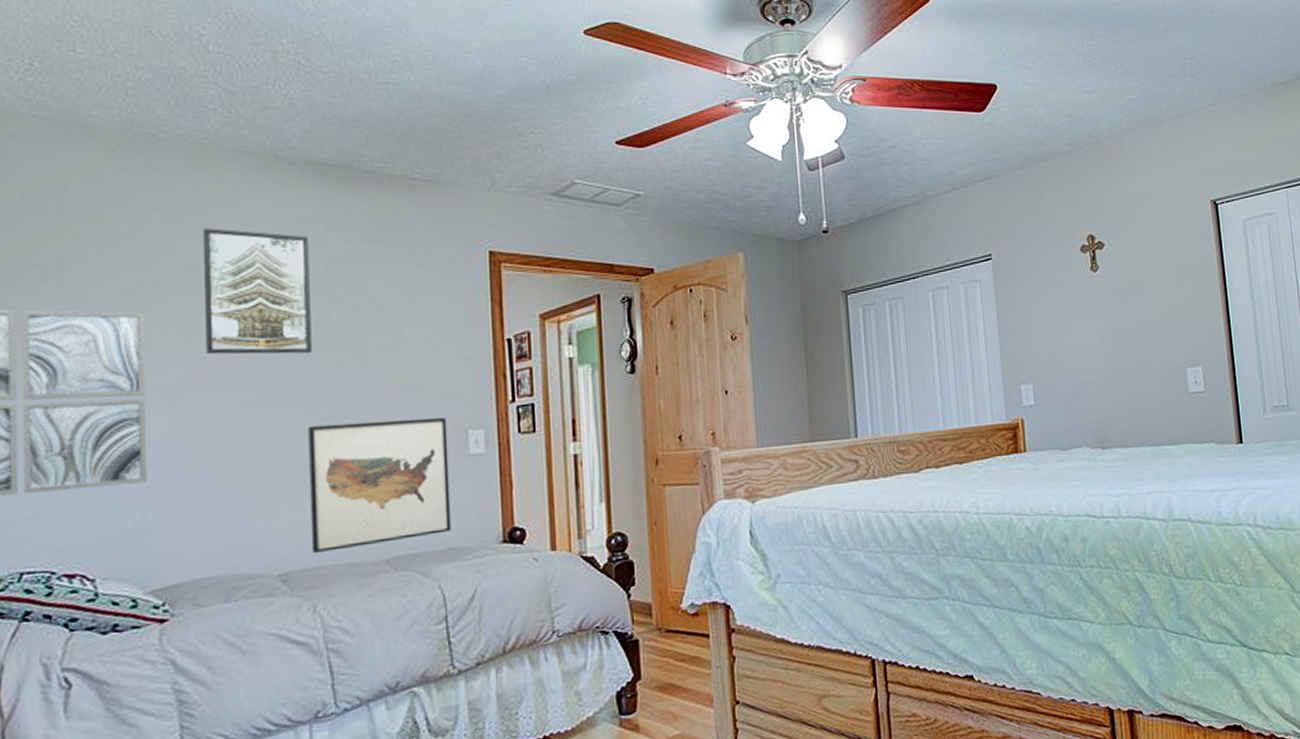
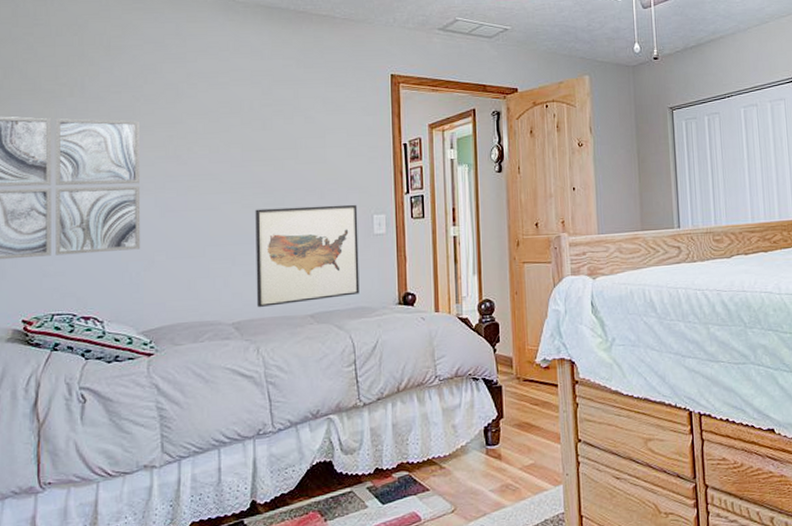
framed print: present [202,228,312,355] -> none [181,56,258,154]

